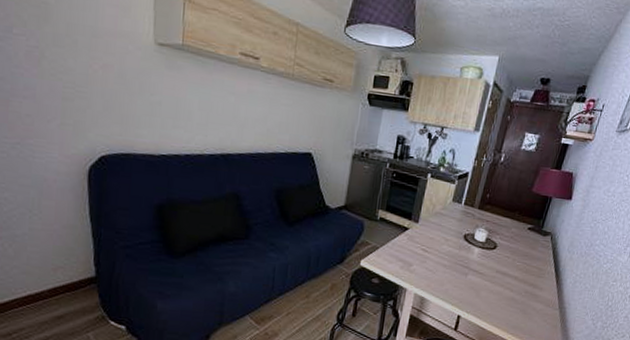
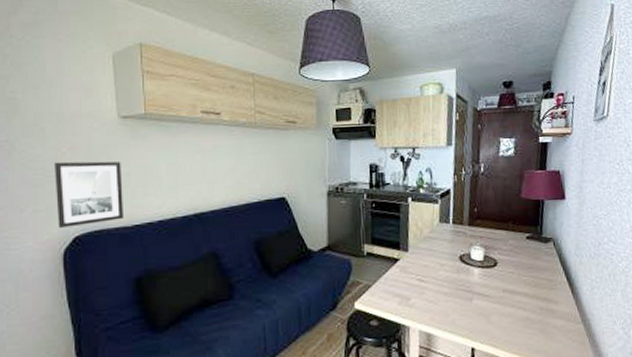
wall art: none [84,78,154,147] -> present [55,161,123,228]

